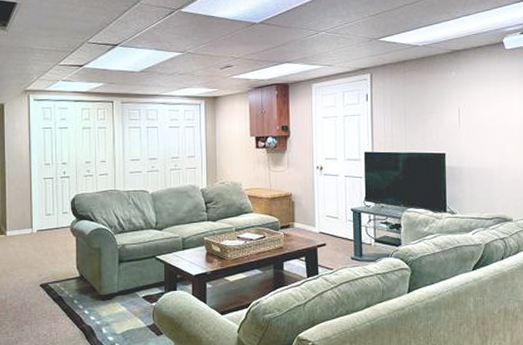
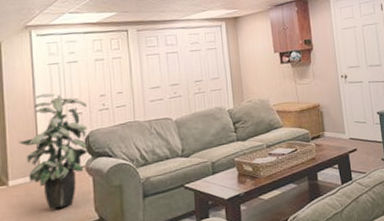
indoor plant: none [16,155,75,262] -> present [19,93,89,210]

